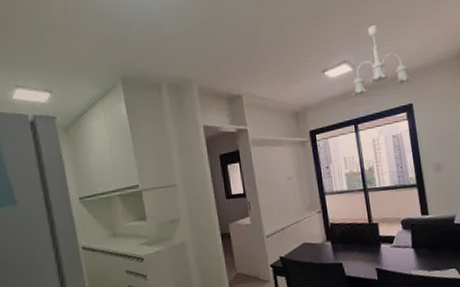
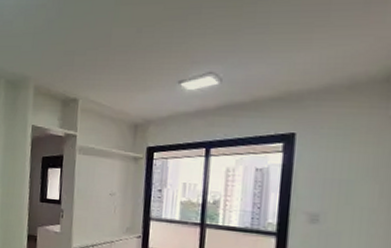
ceiling light fixture: present [351,25,414,97] -> none [210,32,305,116]

